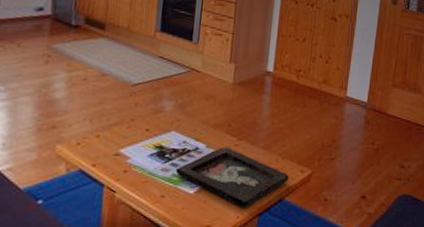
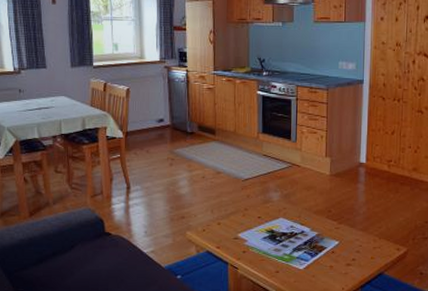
decorative tray: present [175,147,289,207] -> none [286,230,386,280]

